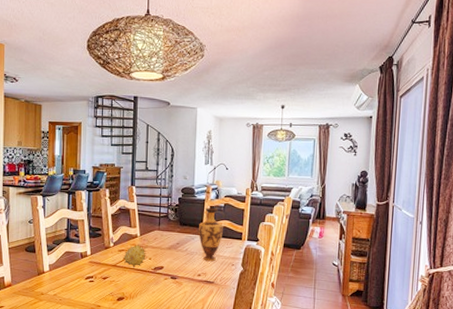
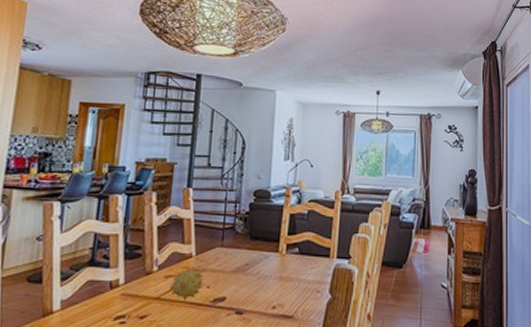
vase: present [199,208,223,262] -> none [274,216,306,288]

